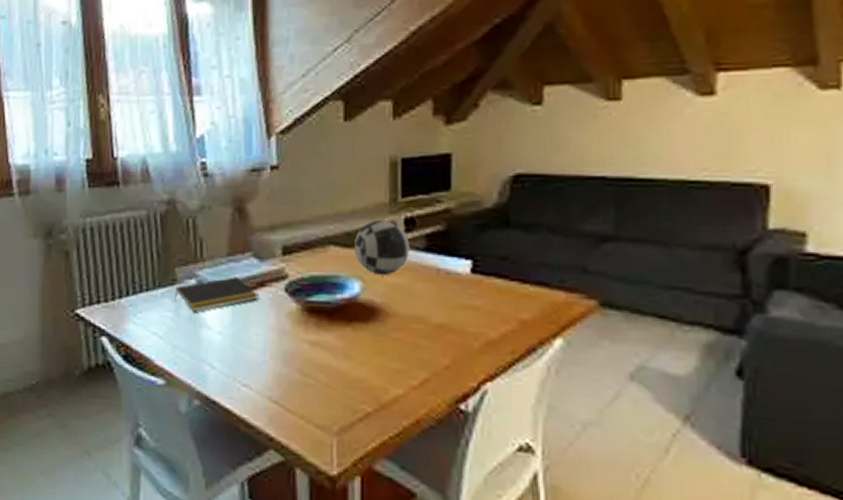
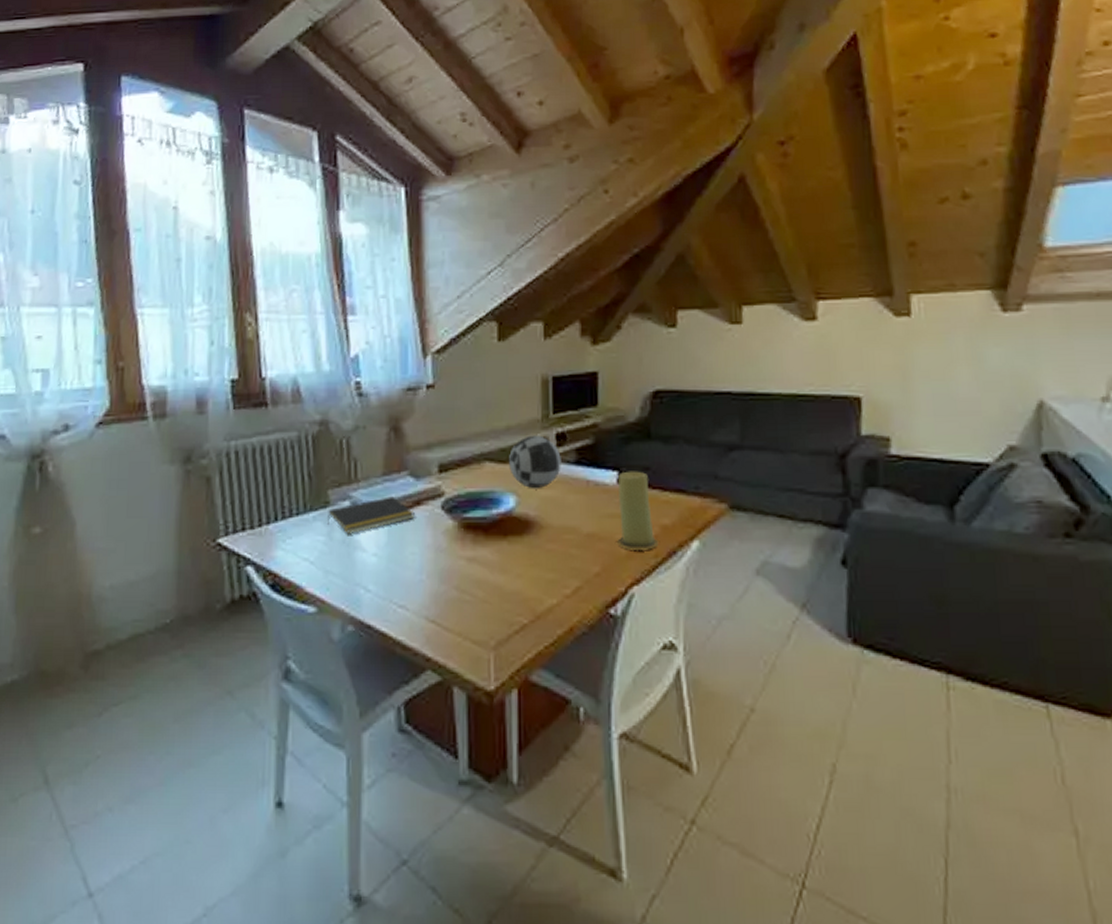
candle: none [470,260,516,345] -> present [617,471,659,550]

